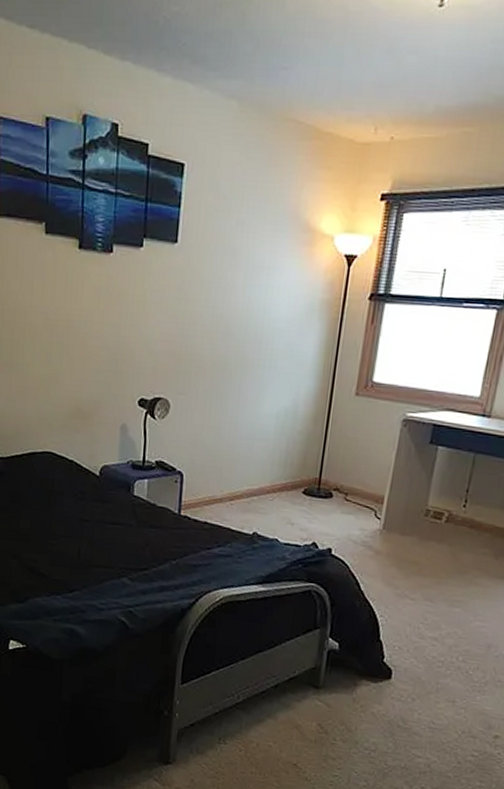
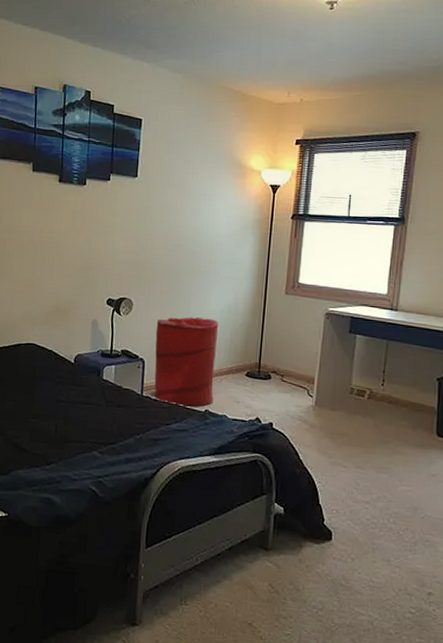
laundry hamper: none [194,422,274,529] -> present [154,317,219,407]

